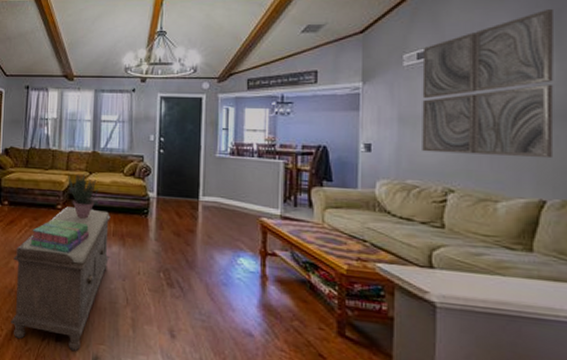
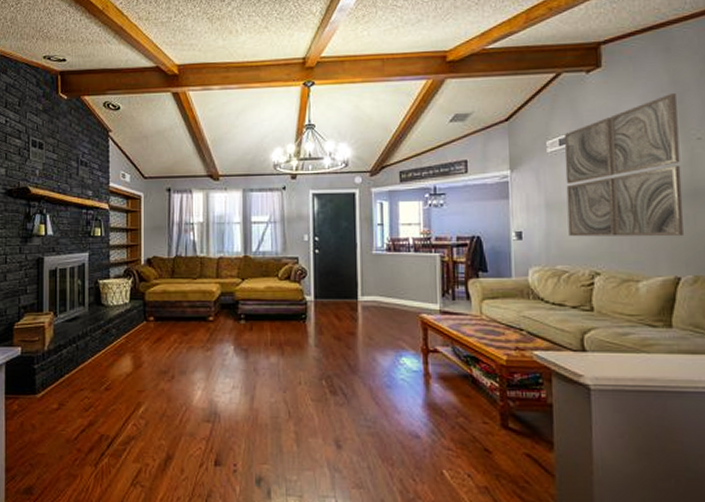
bench: present [11,206,111,351] -> none [163,318,268,474]
stack of books: present [30,218,90,254] -> none [181,332,246,369]
potted plant: present [68,174,98,219] -> none [219,281,252,329]

